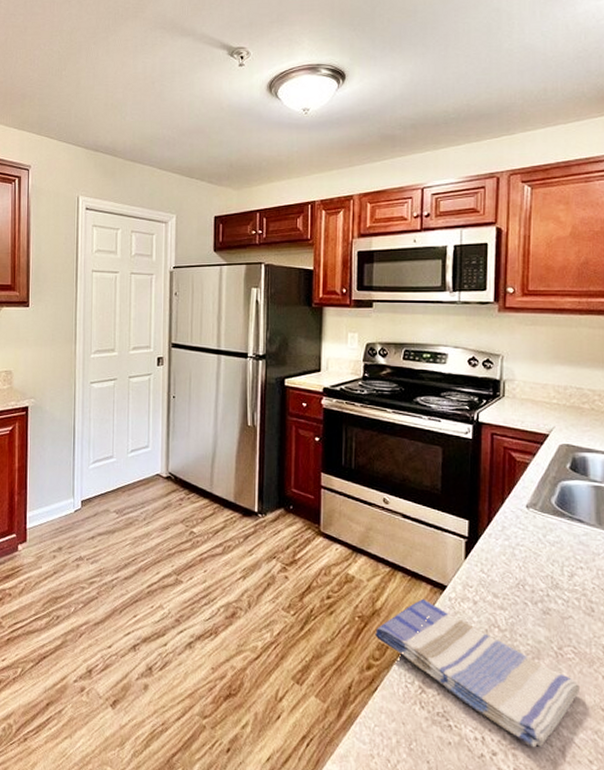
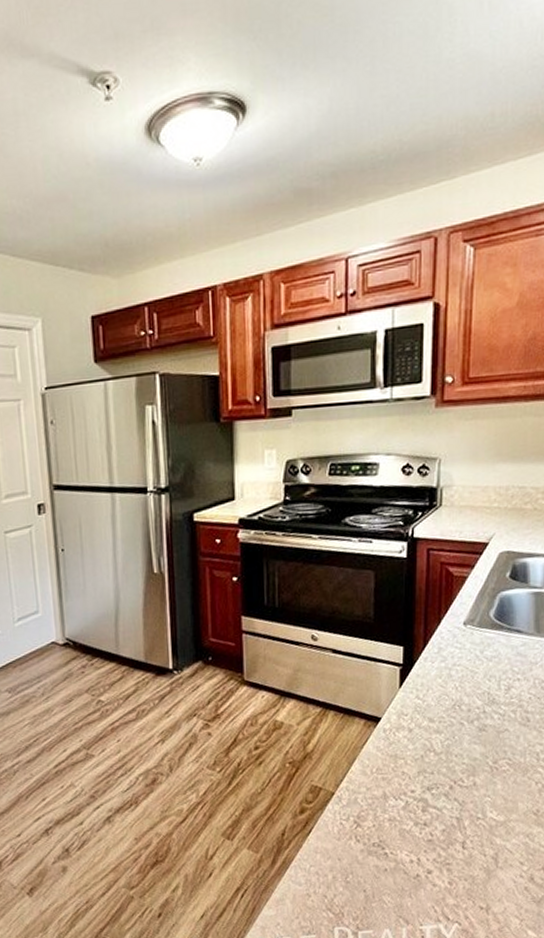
dish towel: present [375,598,579,748] -> none [307,734,513,860]

